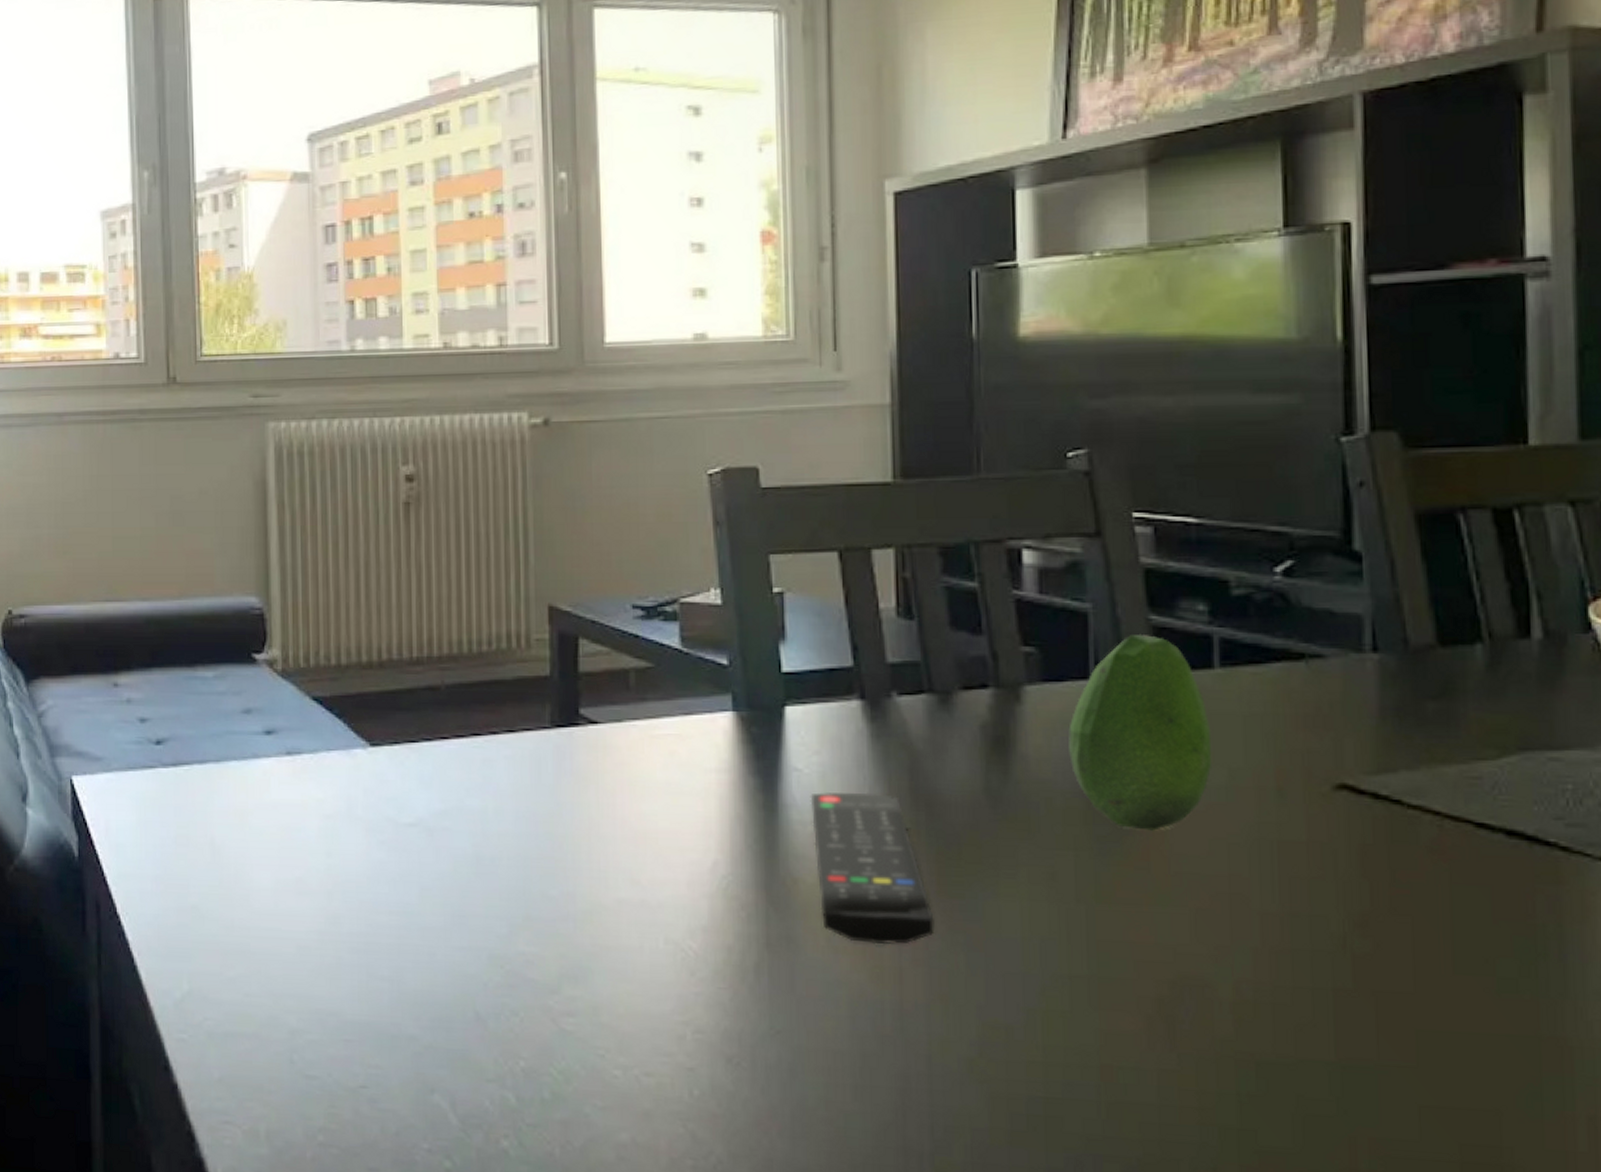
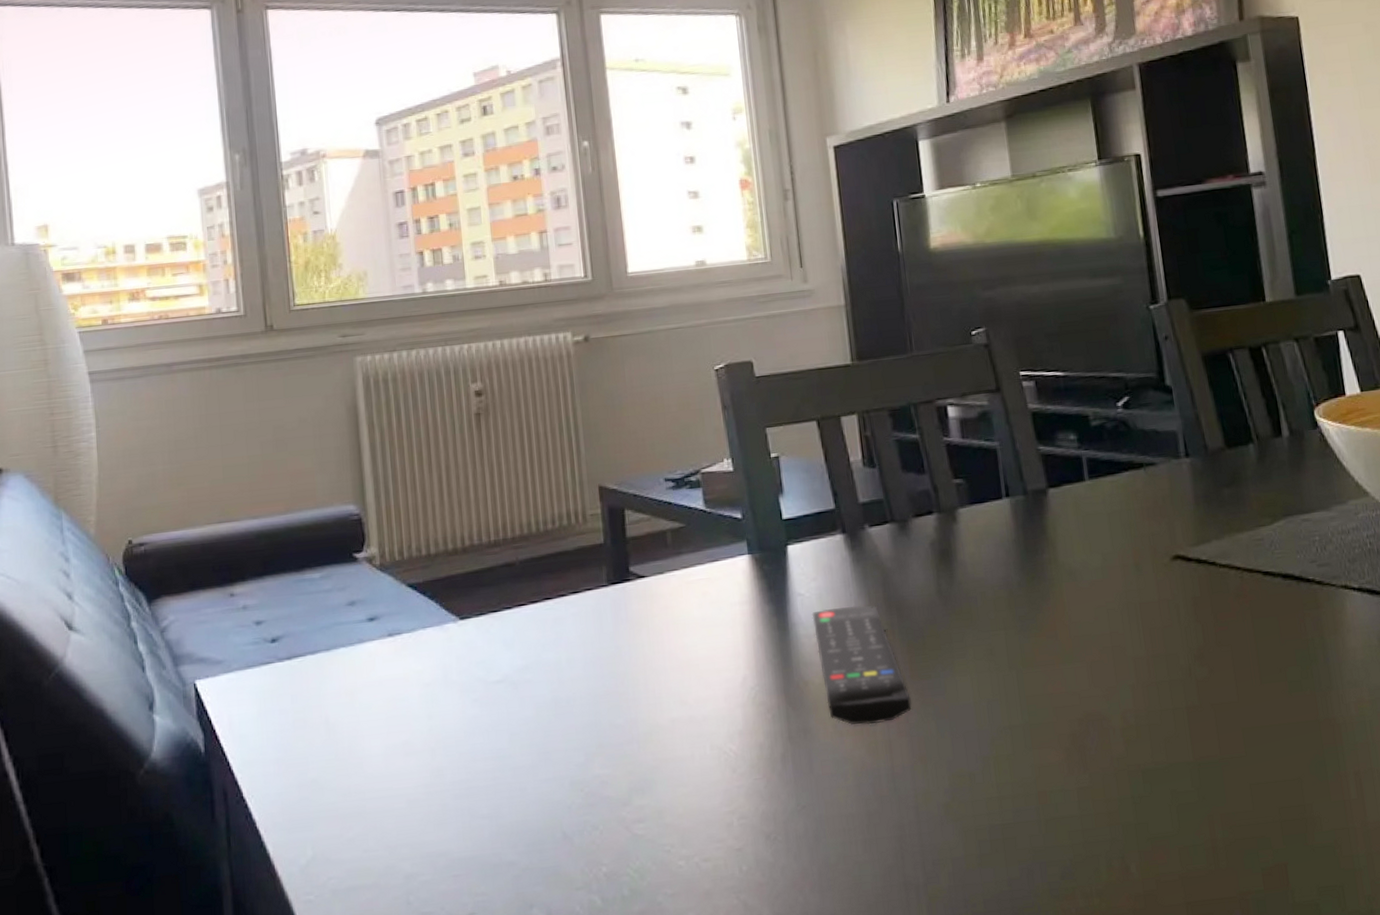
fruit: present [1068,633,1212,831] -> none [991,461,1091,608]

